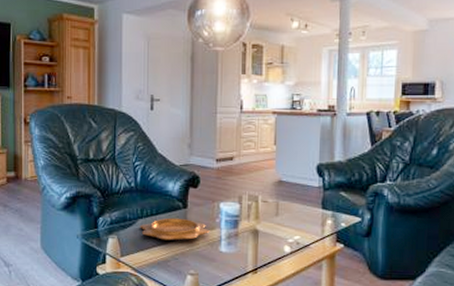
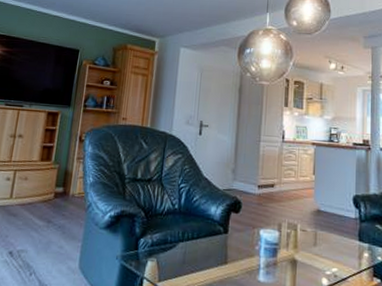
decorative bowl: present [139,217,210,241] -> none [179,242,249,268]

